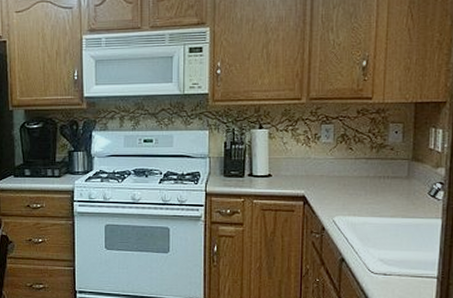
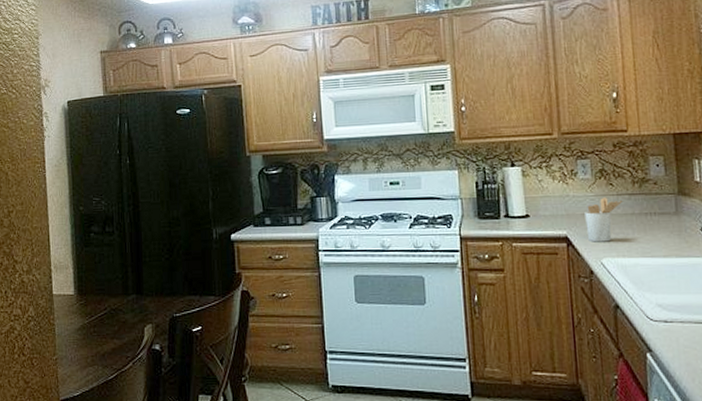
utensil holder: none [323,161,360,202] -> present [585,197,623,242]

